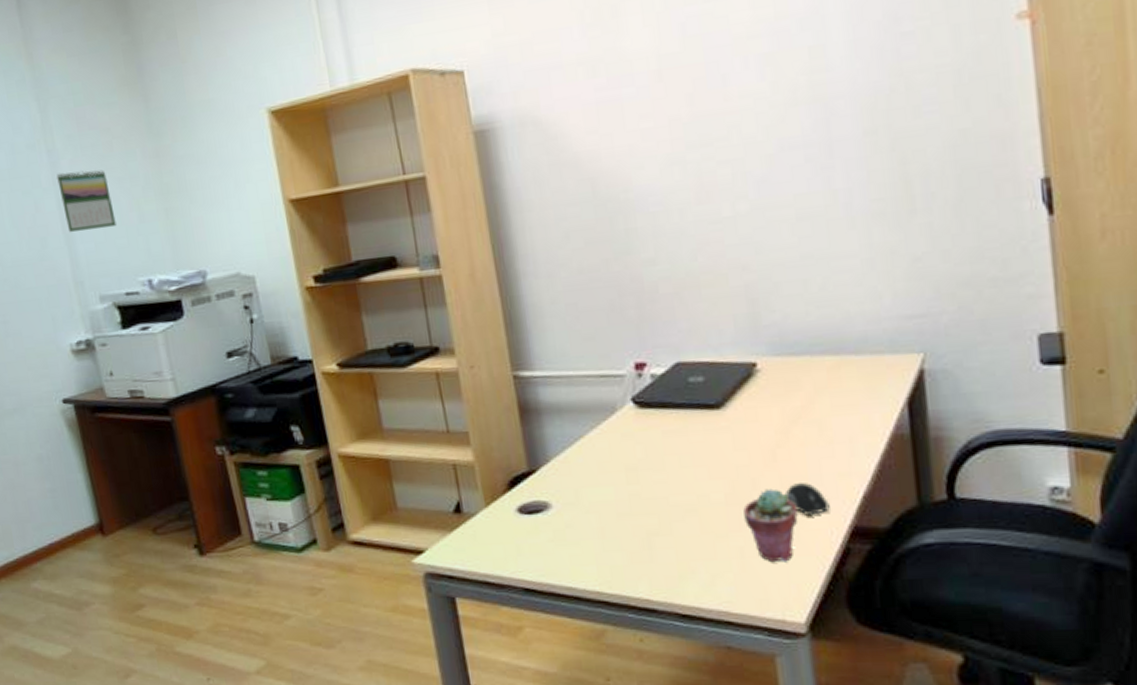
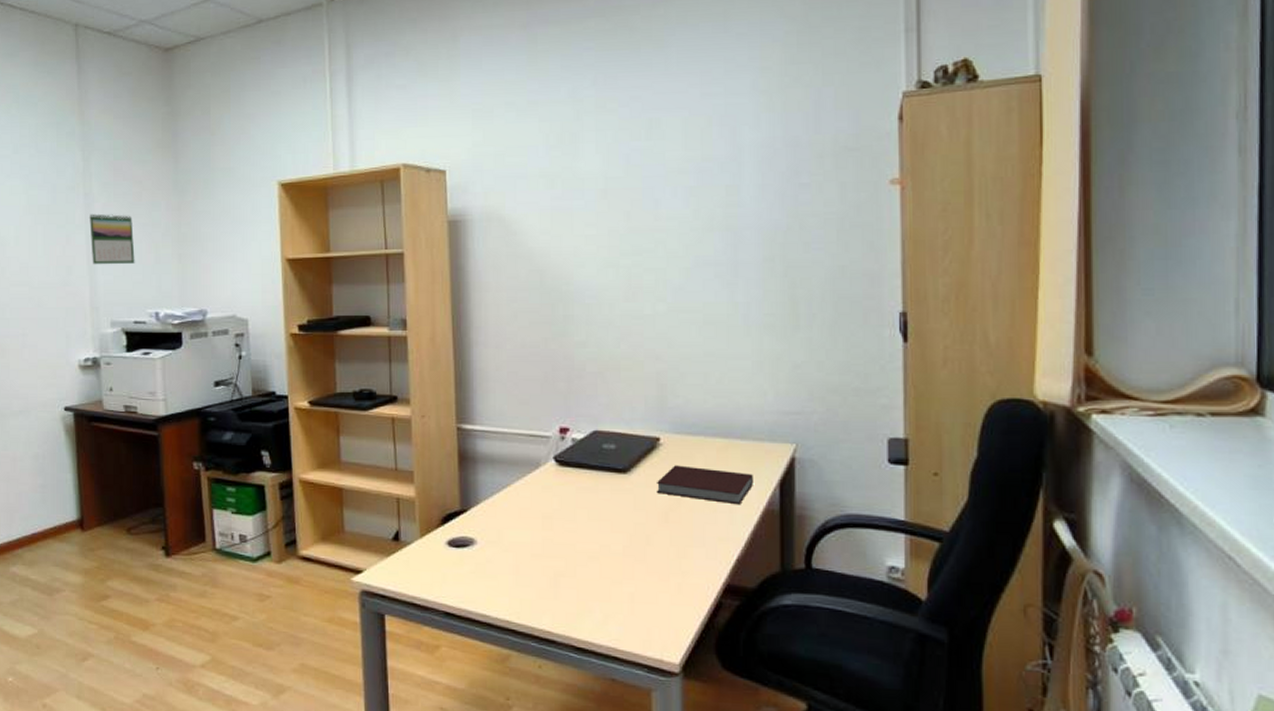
potted succulent: present [743,488,798,563] -> none [637,545,682,610]
notebook: none [758,392,875,433] -> present [657,465,753,505]
computer mouse: present [785,483,830,515] -> none [673,543,709,571]

